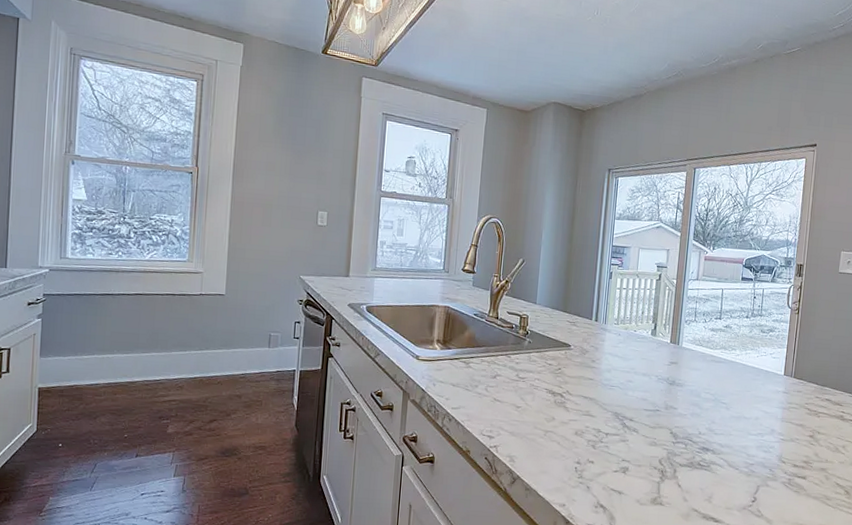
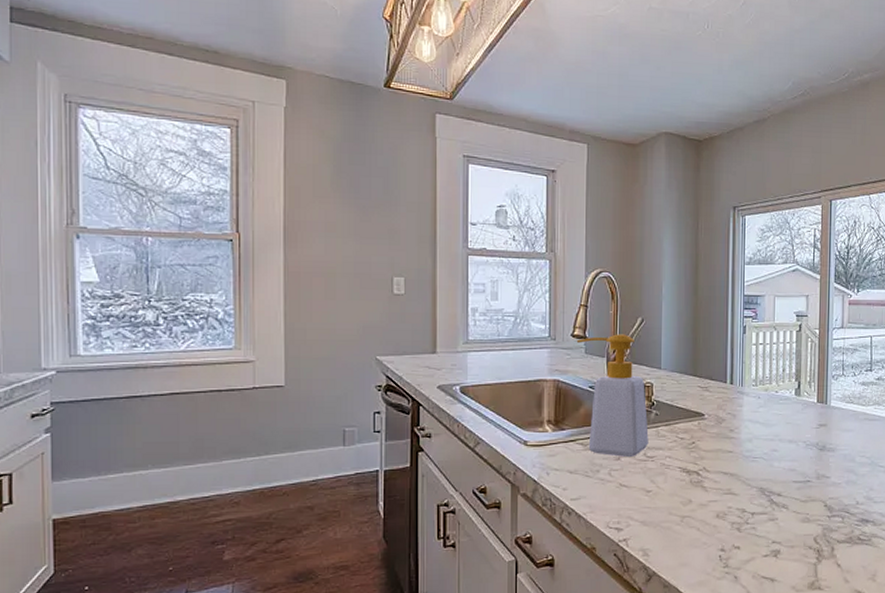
soap bottle: none [466,271,522,377] -> present [576,334,649,458]

